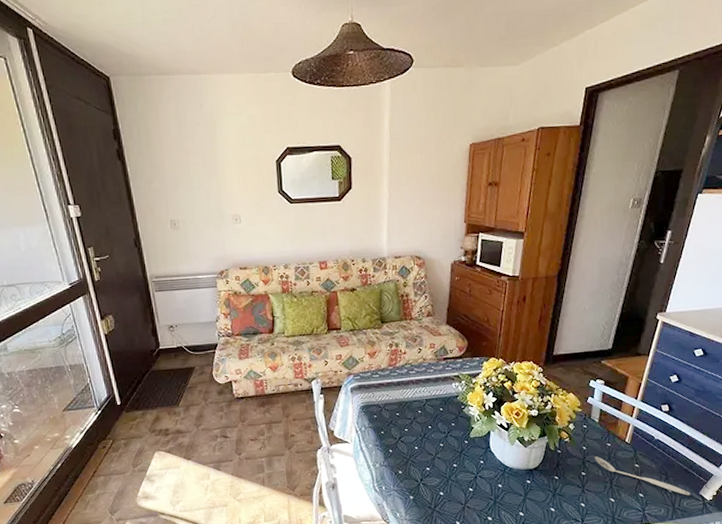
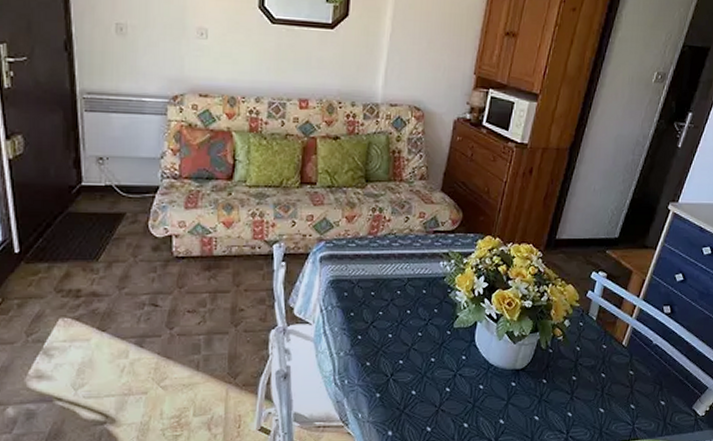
spoon: present [594,456,691,496] -> none [587,359,684,410]

